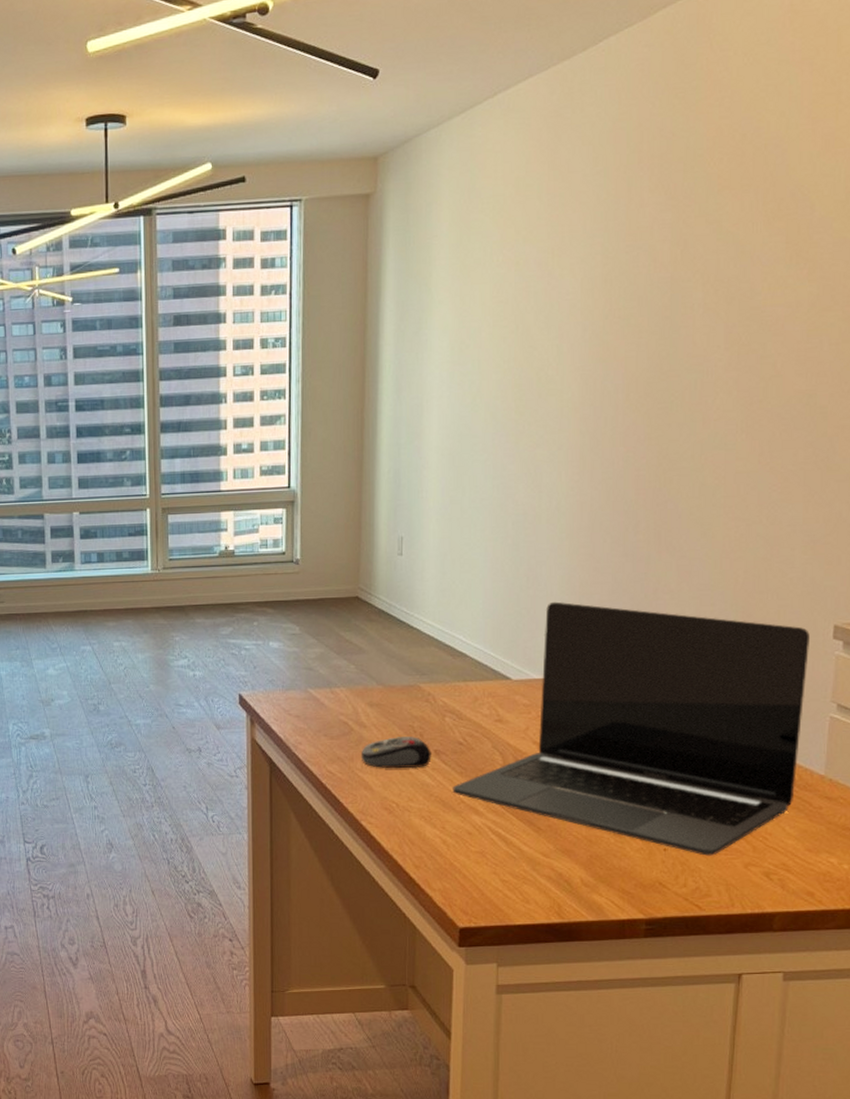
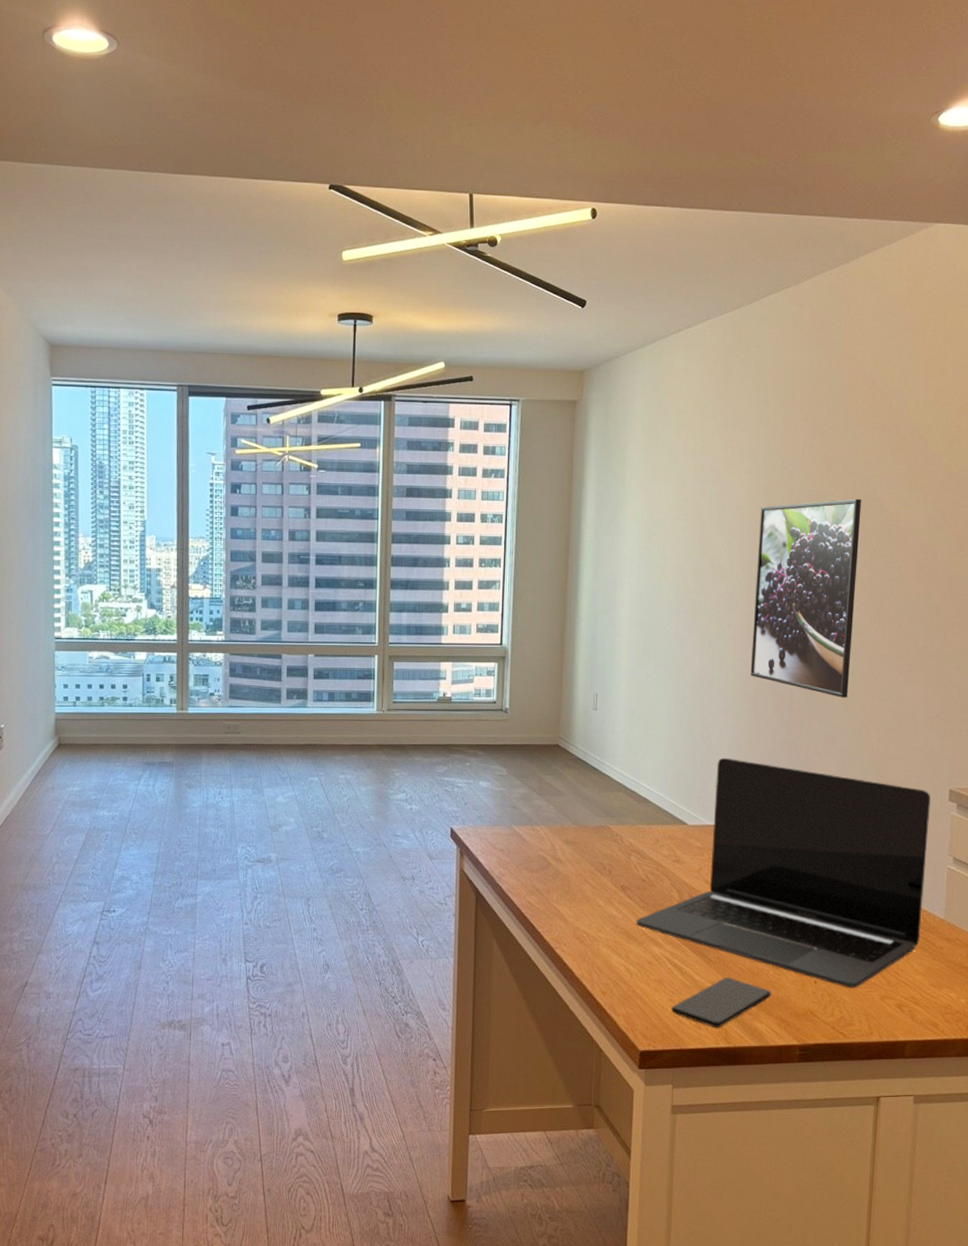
computer mouse: present [360,736,431,769] -> none [556,872,618,902]
smartphone: none [494,847,612,903] -> present [671,977,771,1029]
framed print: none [586,282,727,525] -> present [751,498,862,698]

